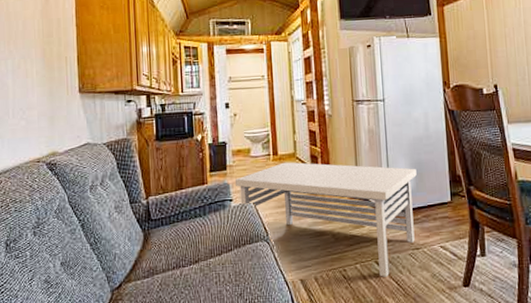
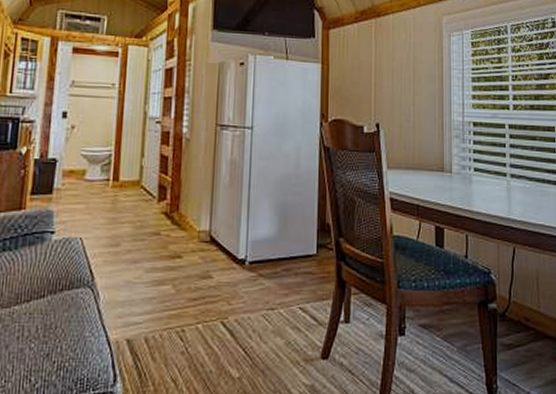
coffee table: present [234,162,417,277] -> none [60,190,281,342]

